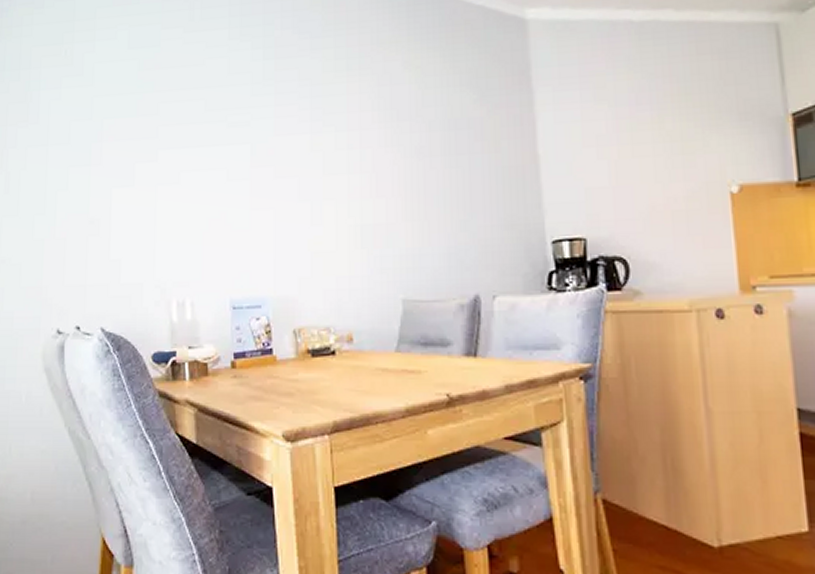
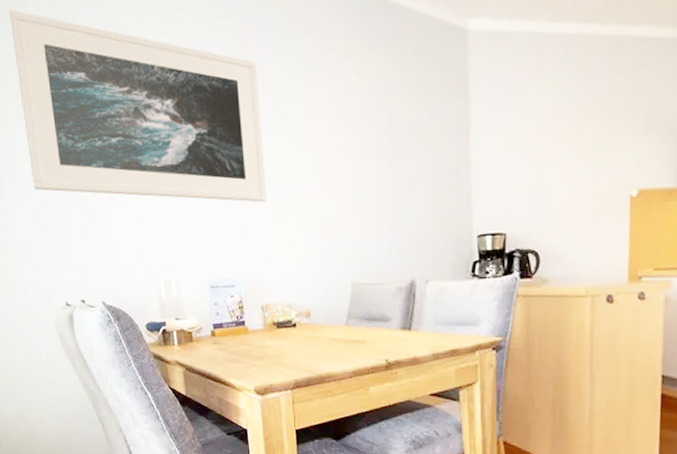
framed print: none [23,12,301,209] -> present [9,9,267,202]

